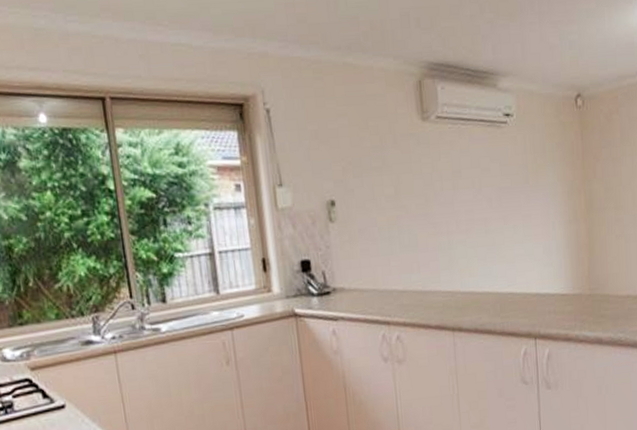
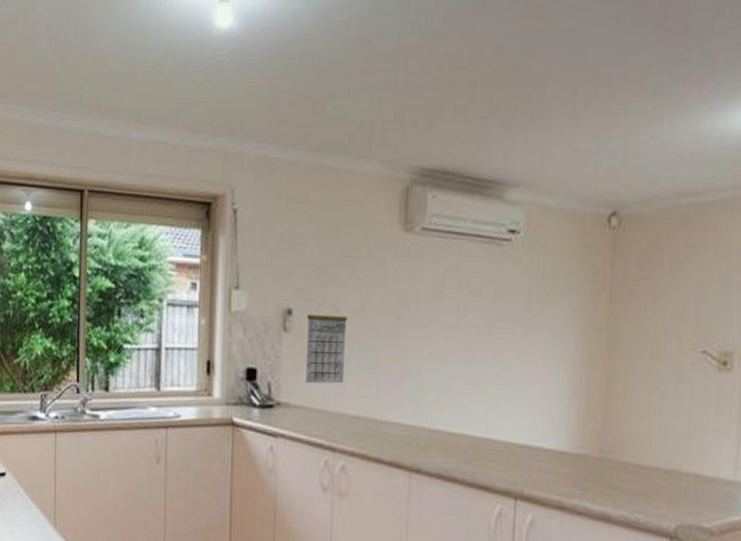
calendar: none [349,190,389,268] -> present [306,301,348,384]

